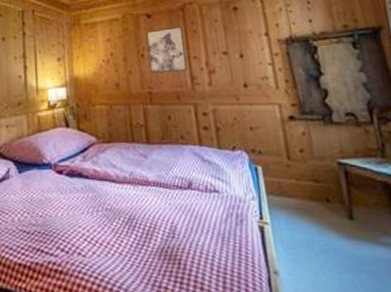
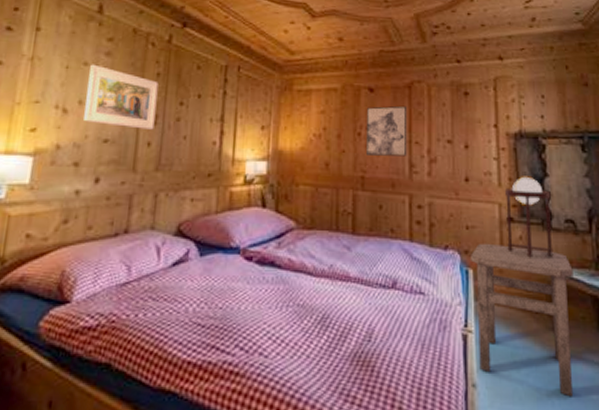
side table: none [257,141,376,280] -> present [470,243,574,397]
table lamp: none [282,76,338,152] -> present [504,176,554,258]

